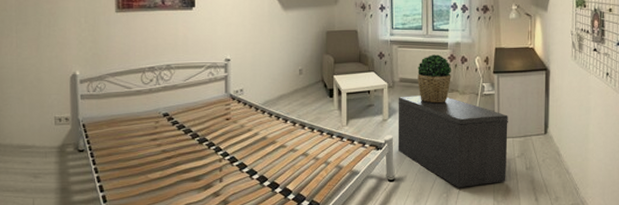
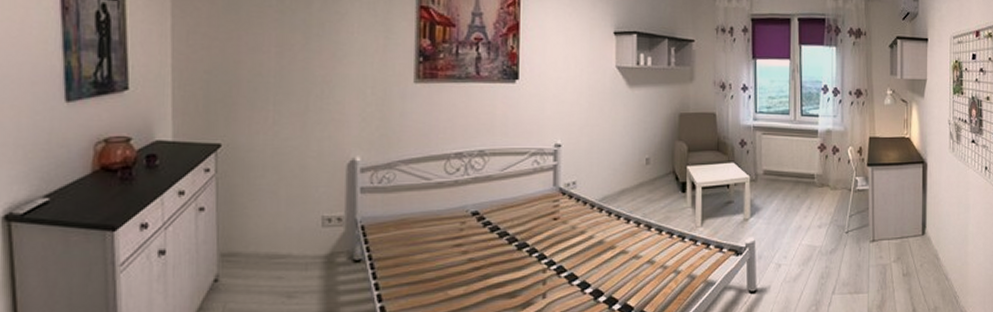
bench: present [397,96,508,187] -> none [760,191,883,298]
potted plant: present [418,54,451,104] -> none [784,143,822,200]

